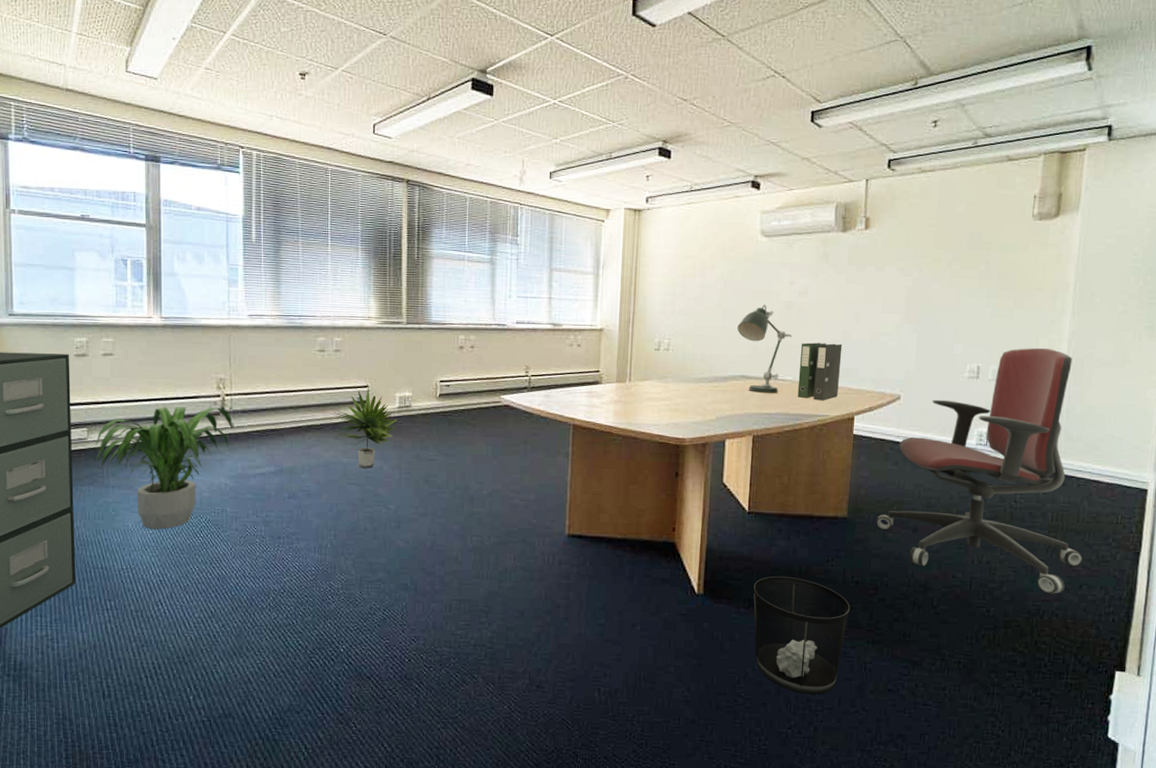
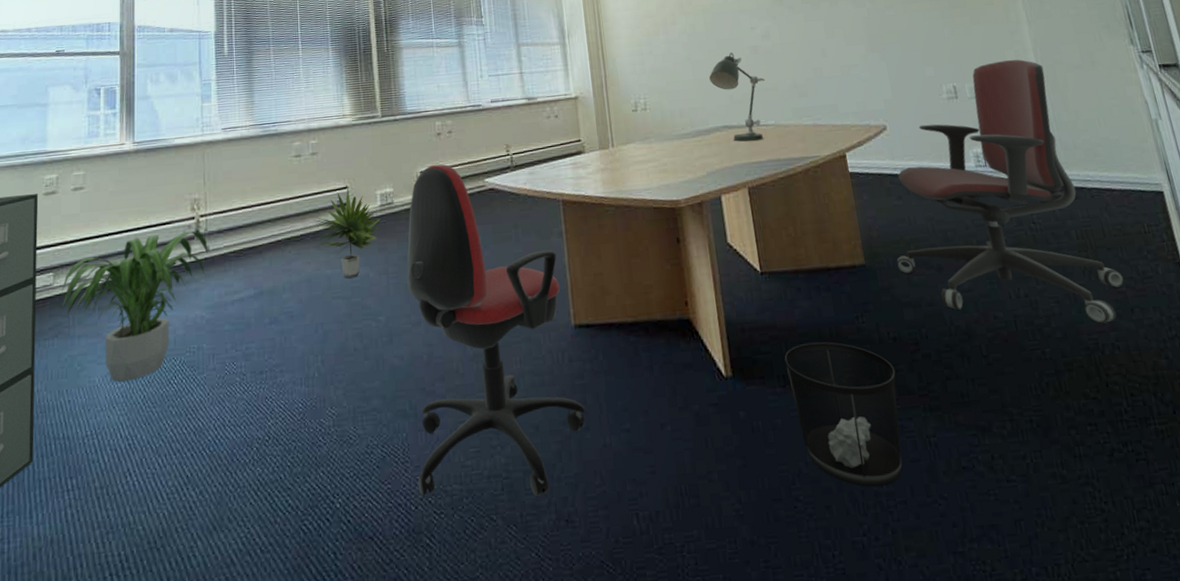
office chair: none [412,375,568,665] -> present [406,164,587,498]
binder: present [797,342,843,401] -> none [776,81,824,142]

